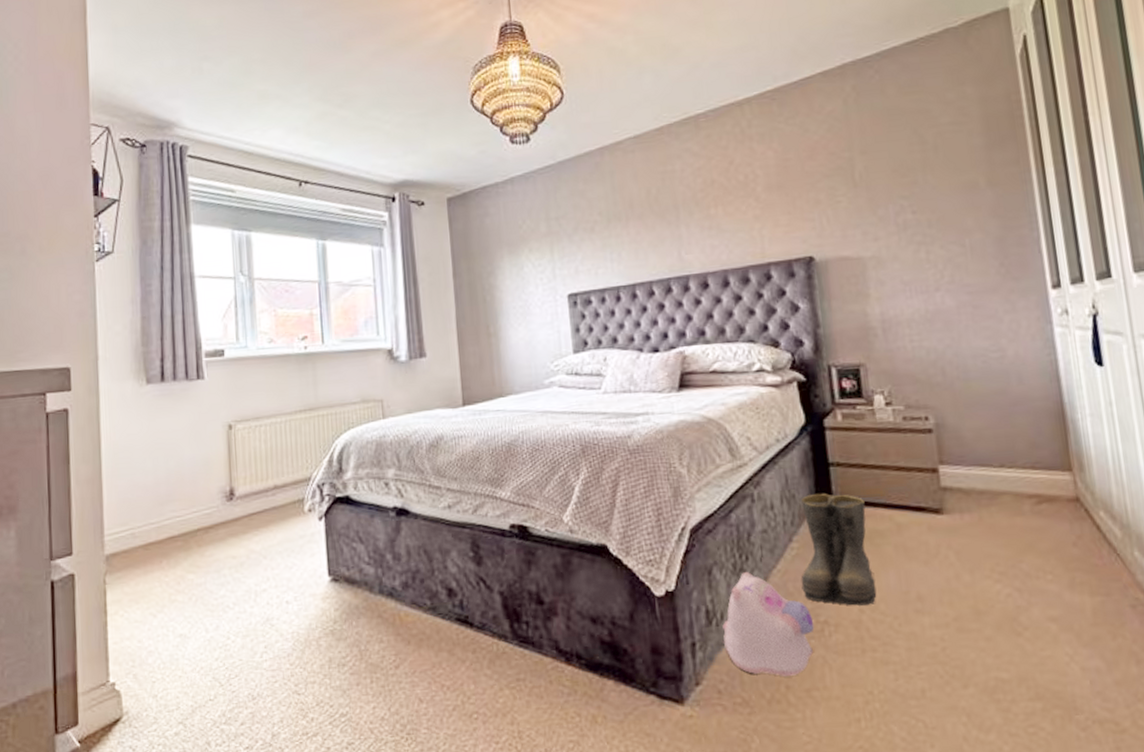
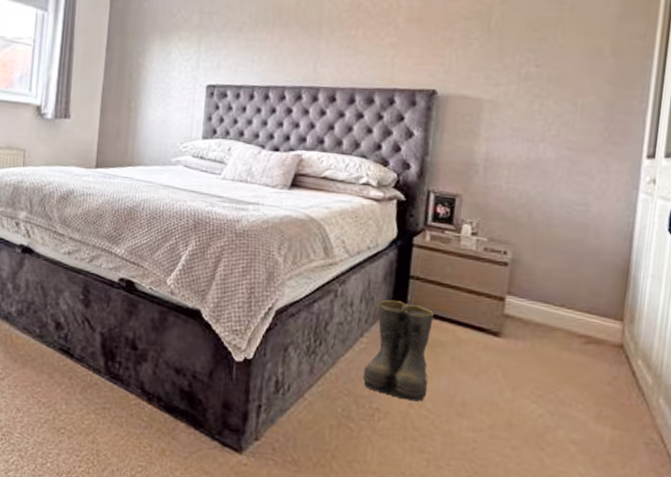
plush toy: present [722,572,815,676] -> none [286,355,367,448]

